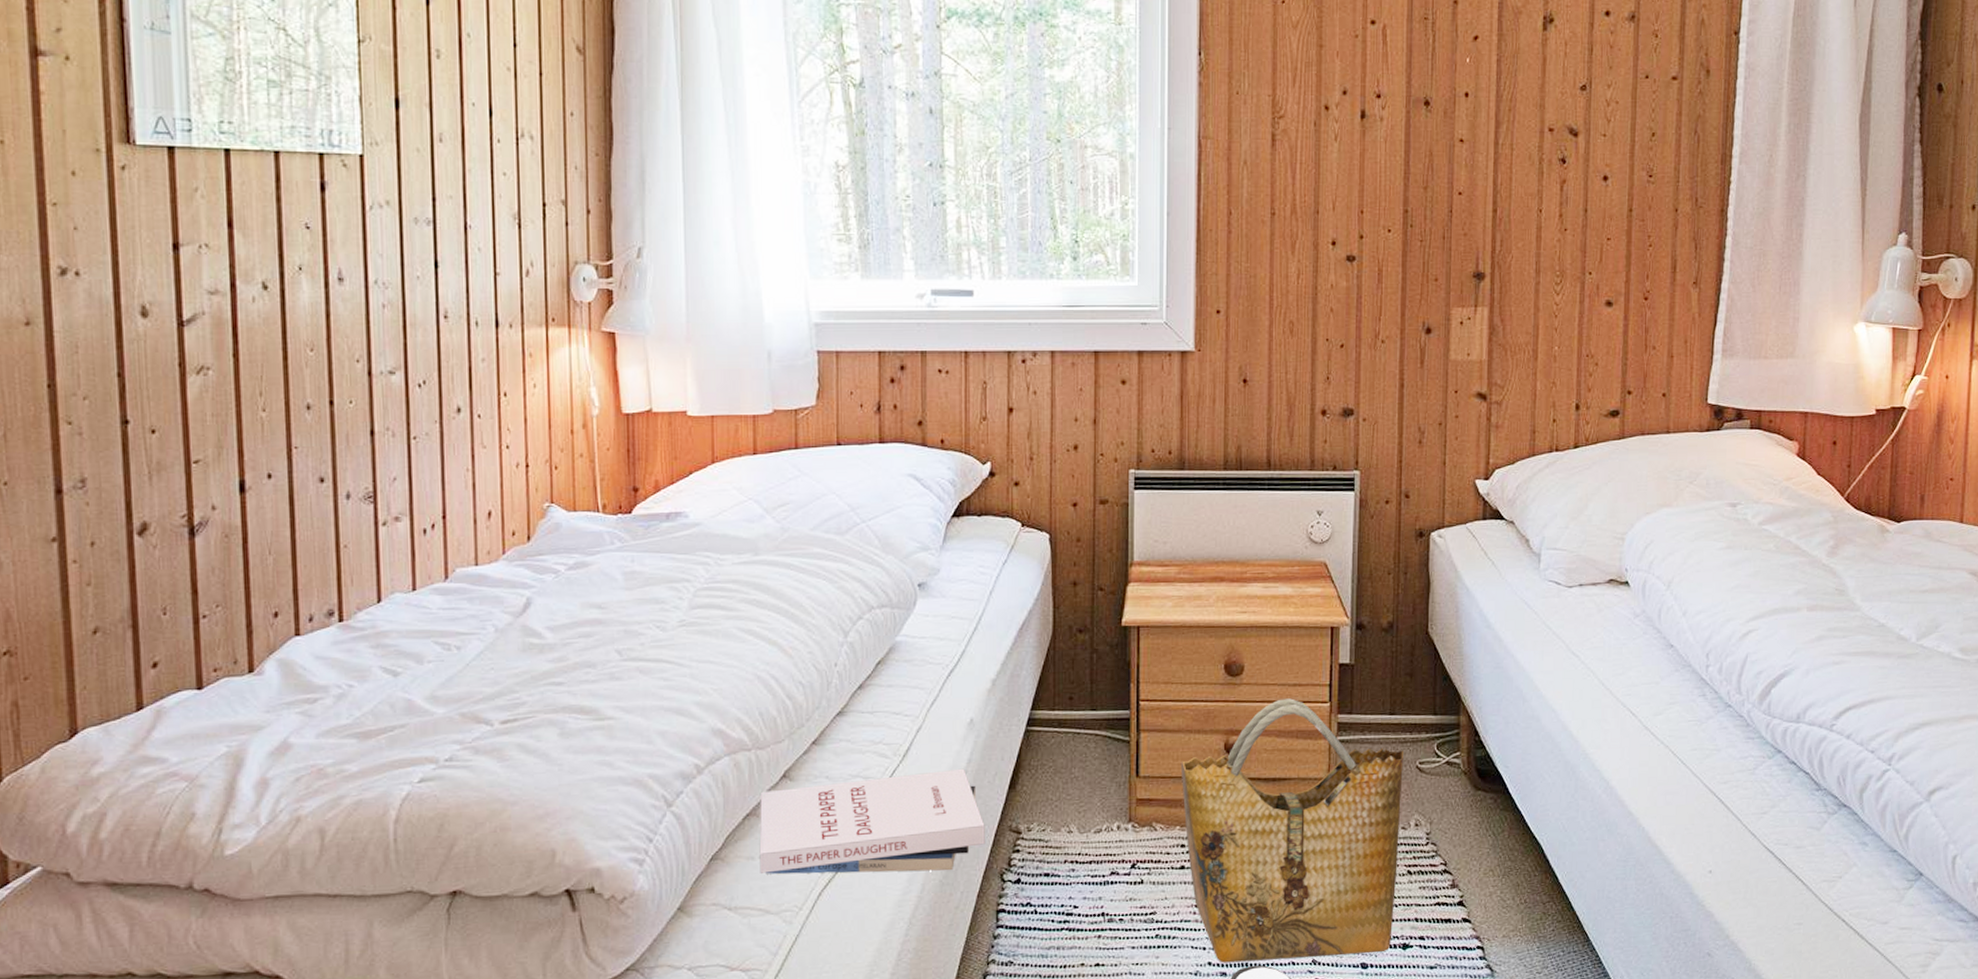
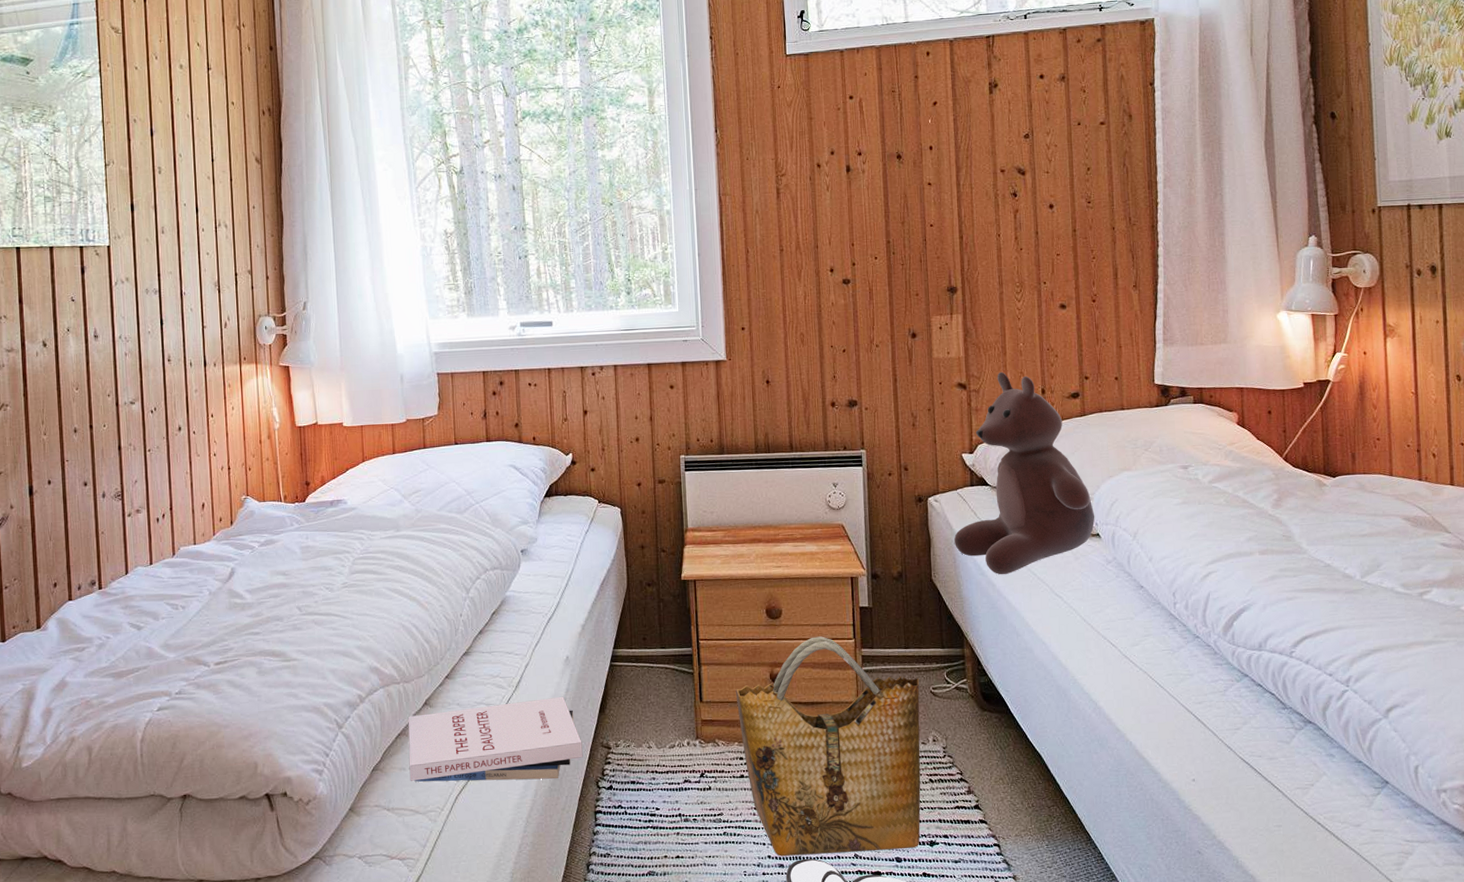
teddy bear: none [1457,380,1625,629] -> present [953,371,1095,575]

